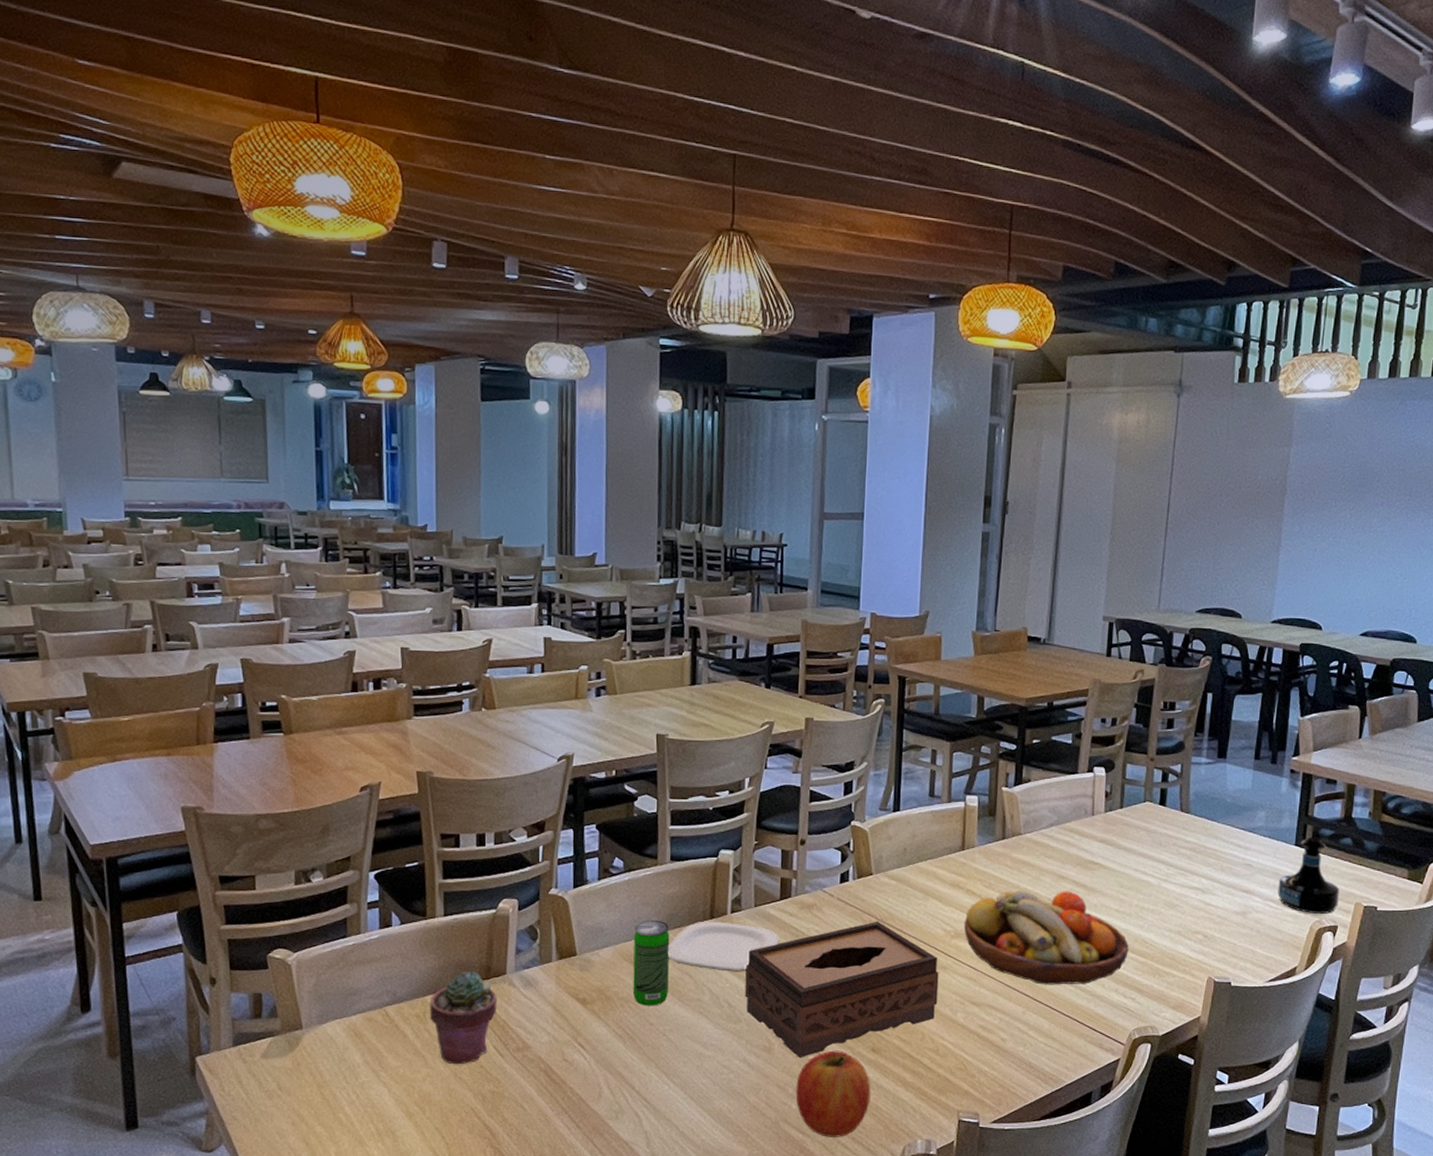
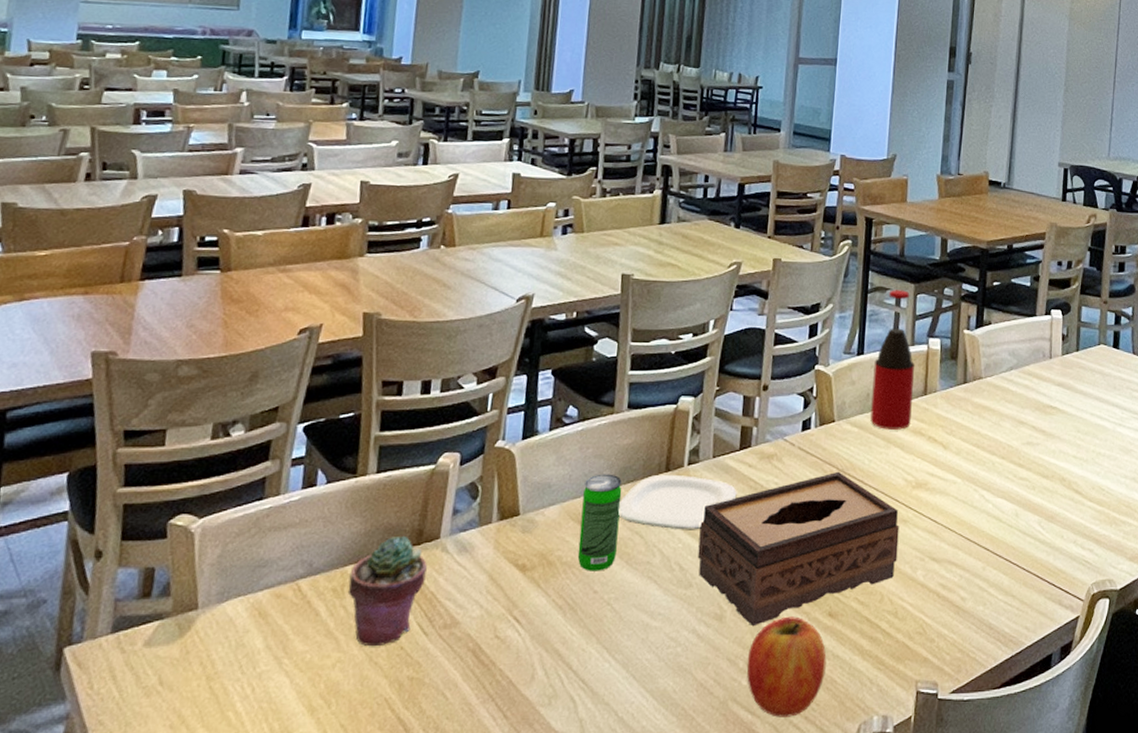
bottle: none [908,748,951,883] -> present [870,290,914,430]
fruit bowl: present [963,891,1129,985] -> none [924,437,1086,537]

